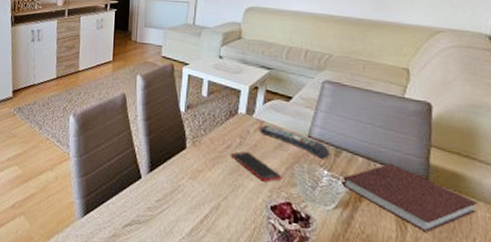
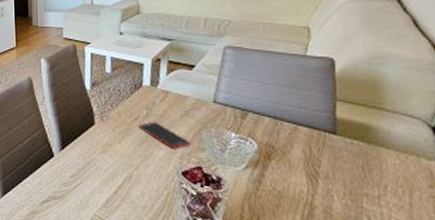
remote control: present [260,125,330,159] -> none [165,95,237,122]
notebook: present [341,164,479,233] -> none [250,121,388,184]

